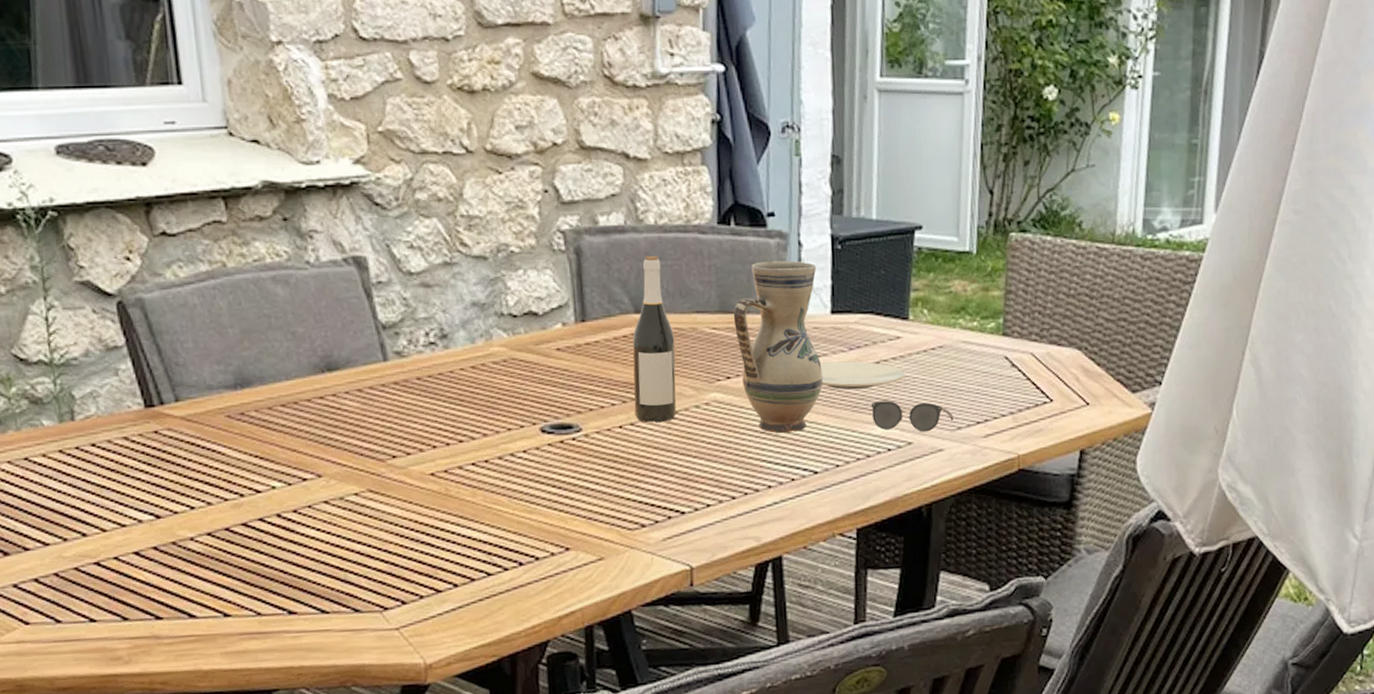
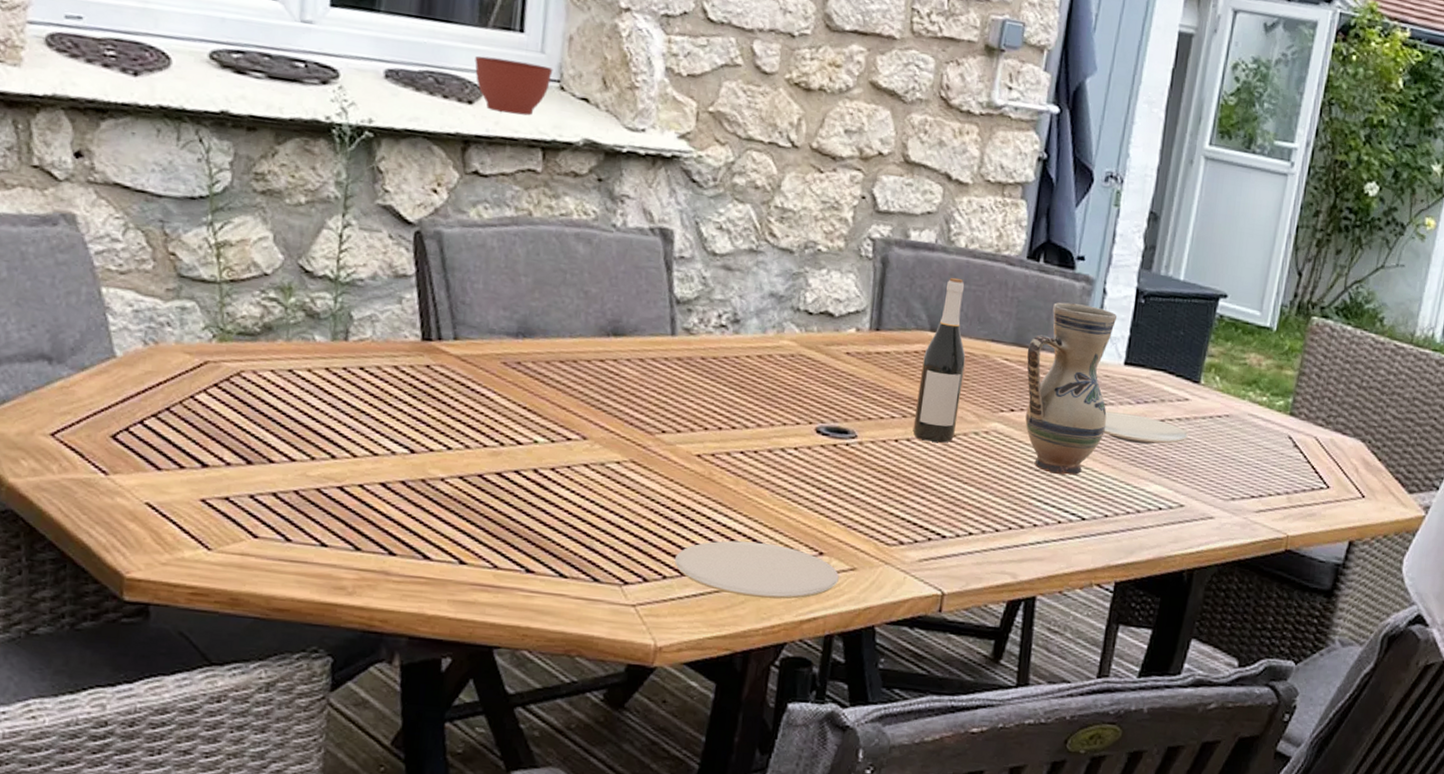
flower pot: none [140,114,218,170] -> present [475,55,553,116]
plate: none [428,548,589,603] -> present [675,540,839,600]
sunglasses: present [871,401,954,432] -> none [1148,458,1229,498]

